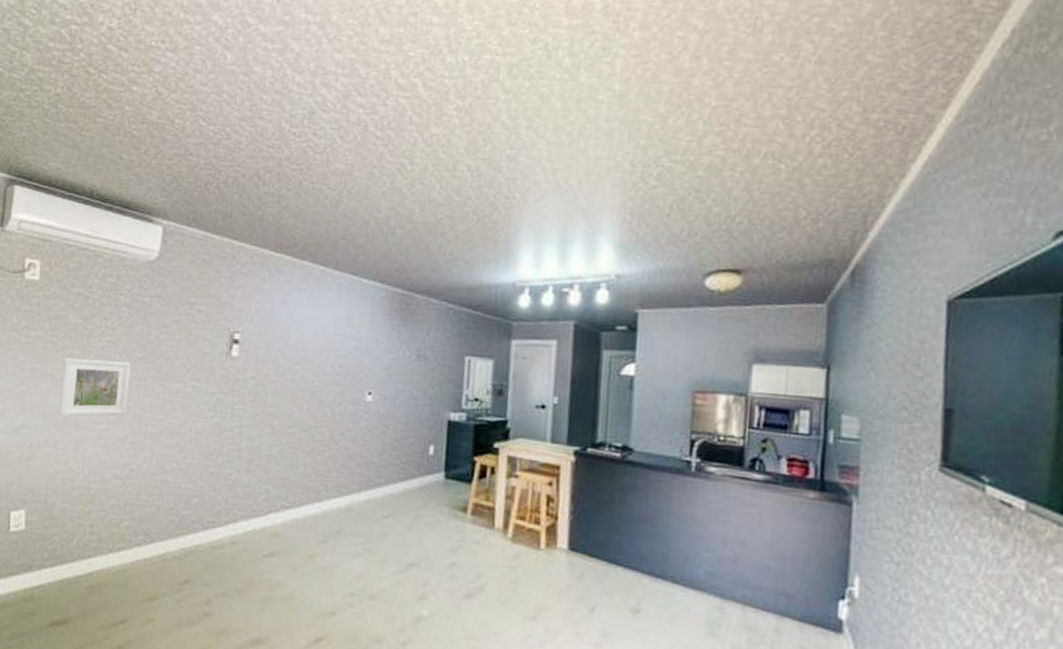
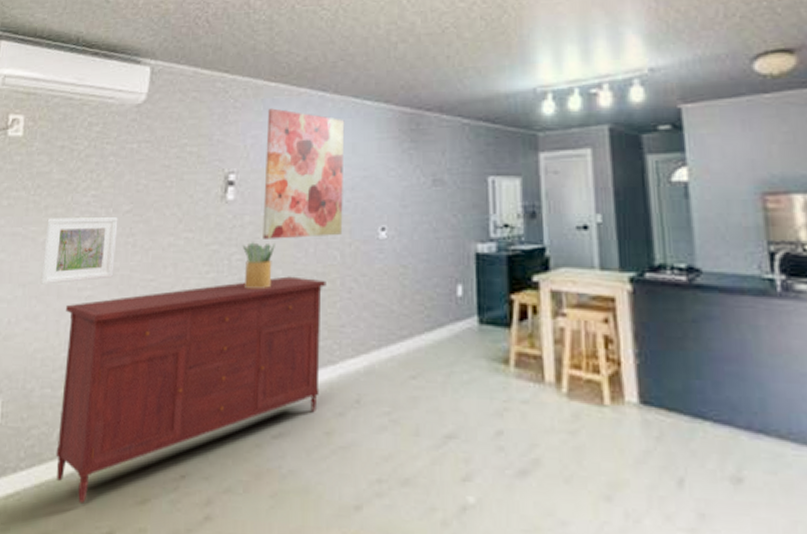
sideboard: none [75,426,317,597] -> present [55,276,326,503]
potted plant: none [244,395,274,436] -> present [242,242,275,290]
wall art: none [263,277,342,396] -> present [263,108,345,239]

